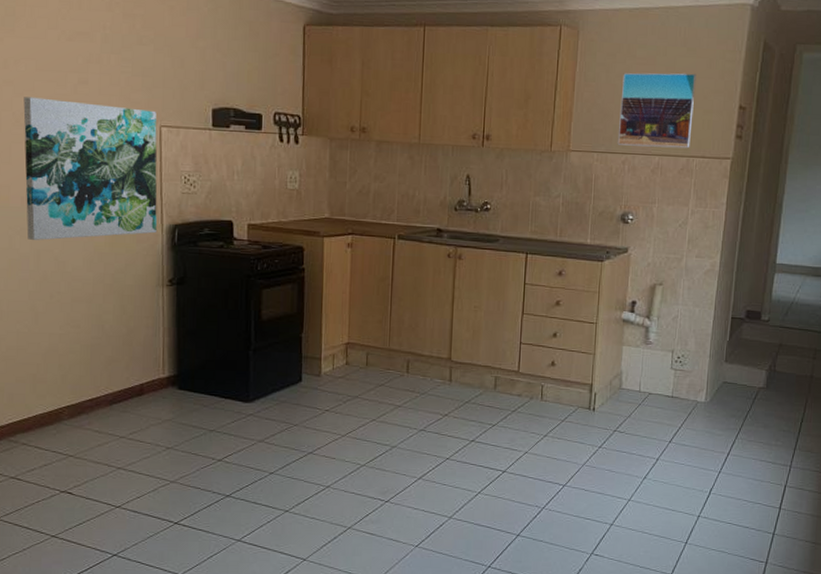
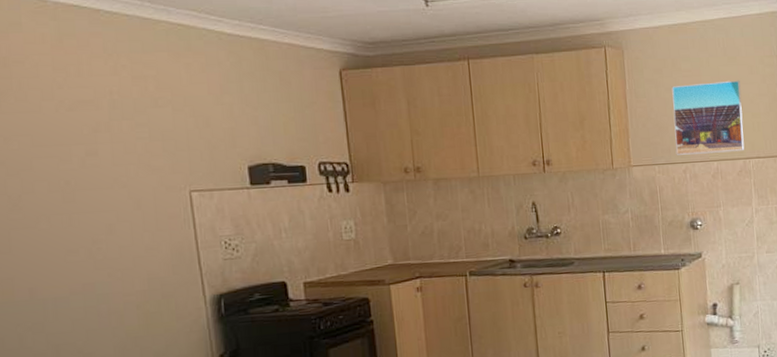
wall art: present [23,97,157,240] -> none [20,175,199,335]

